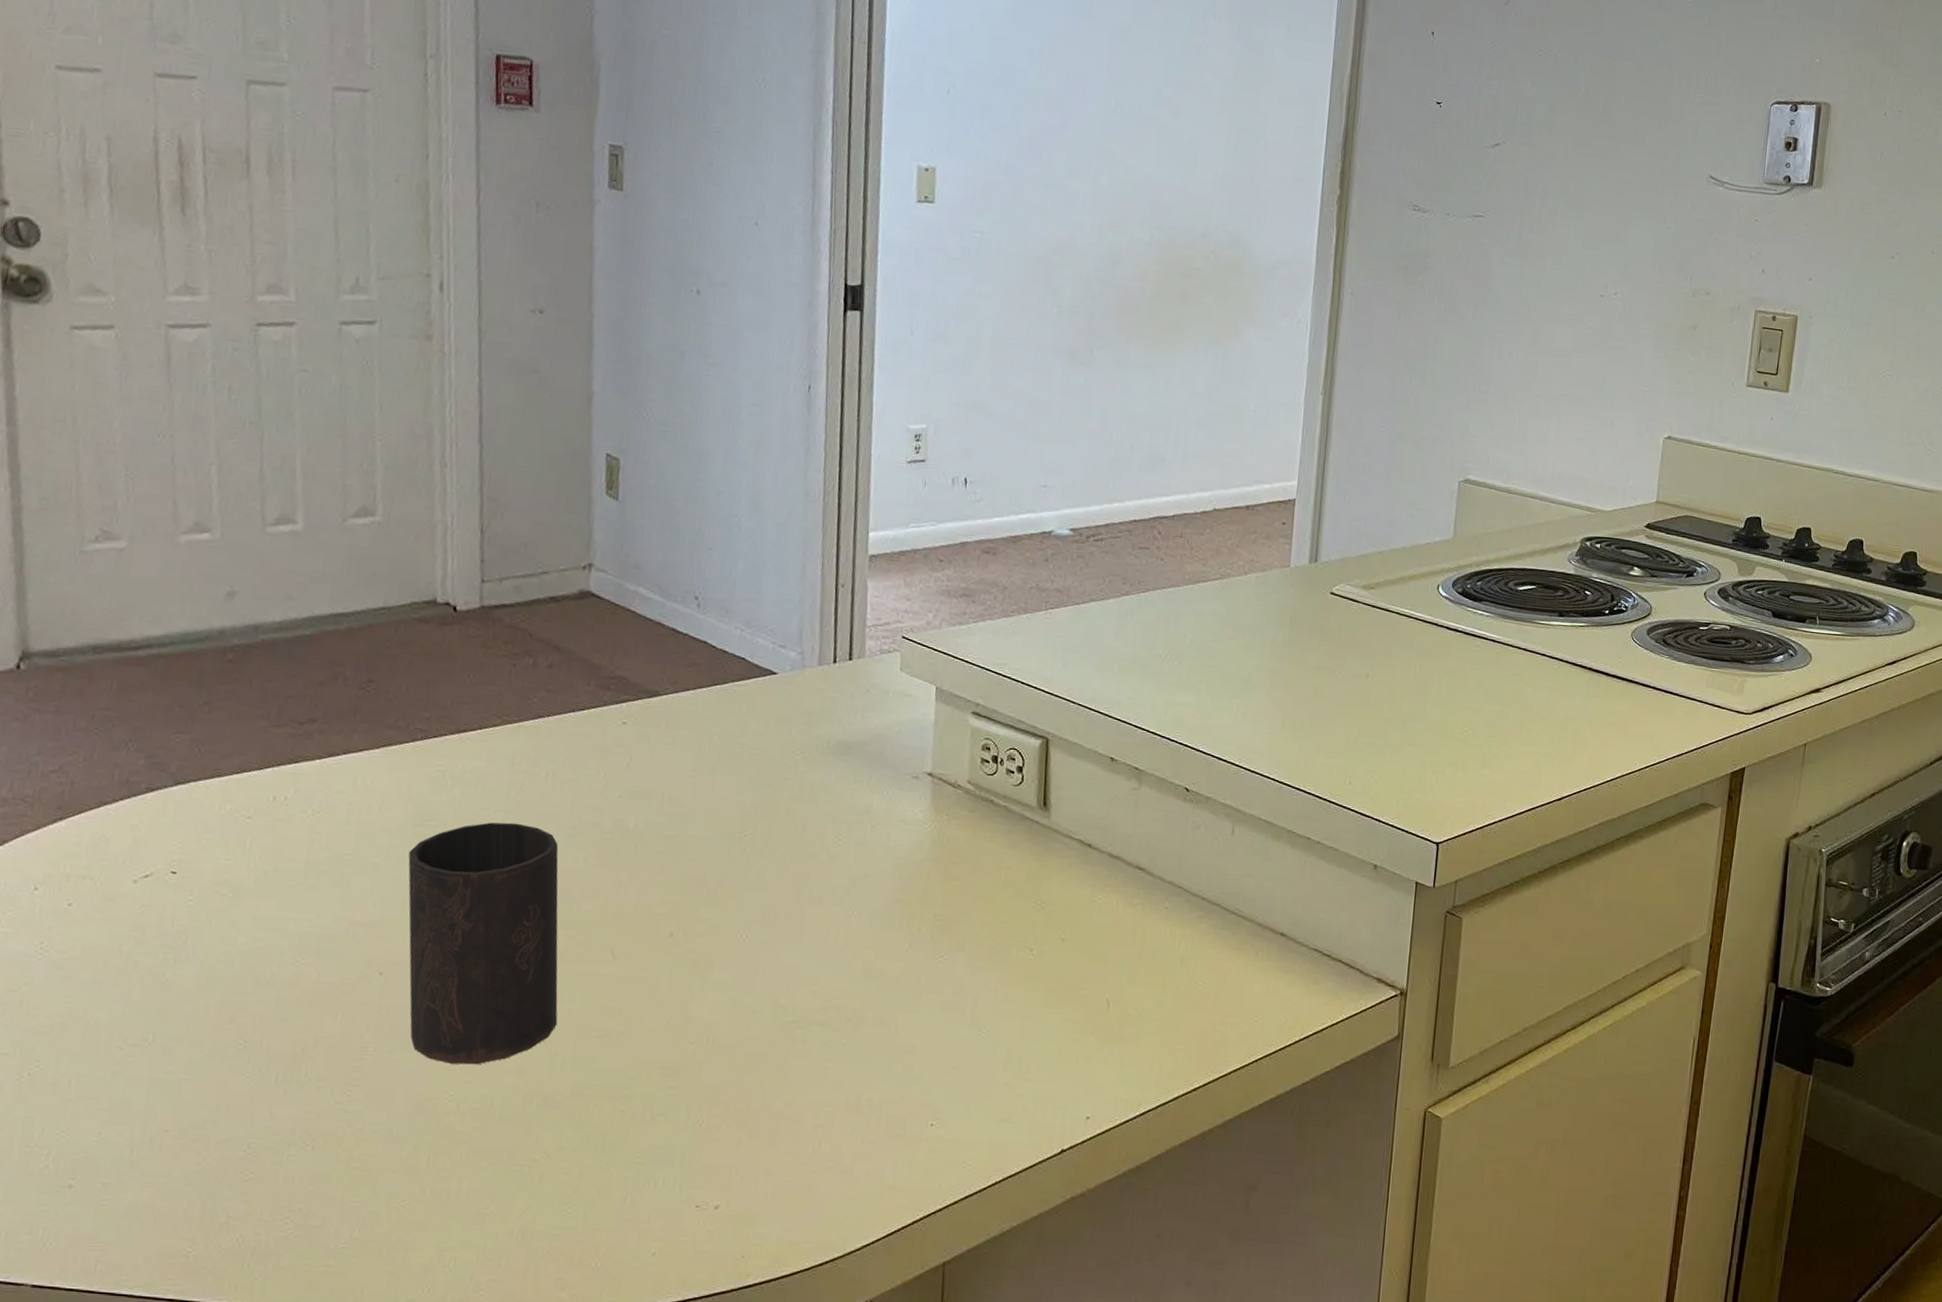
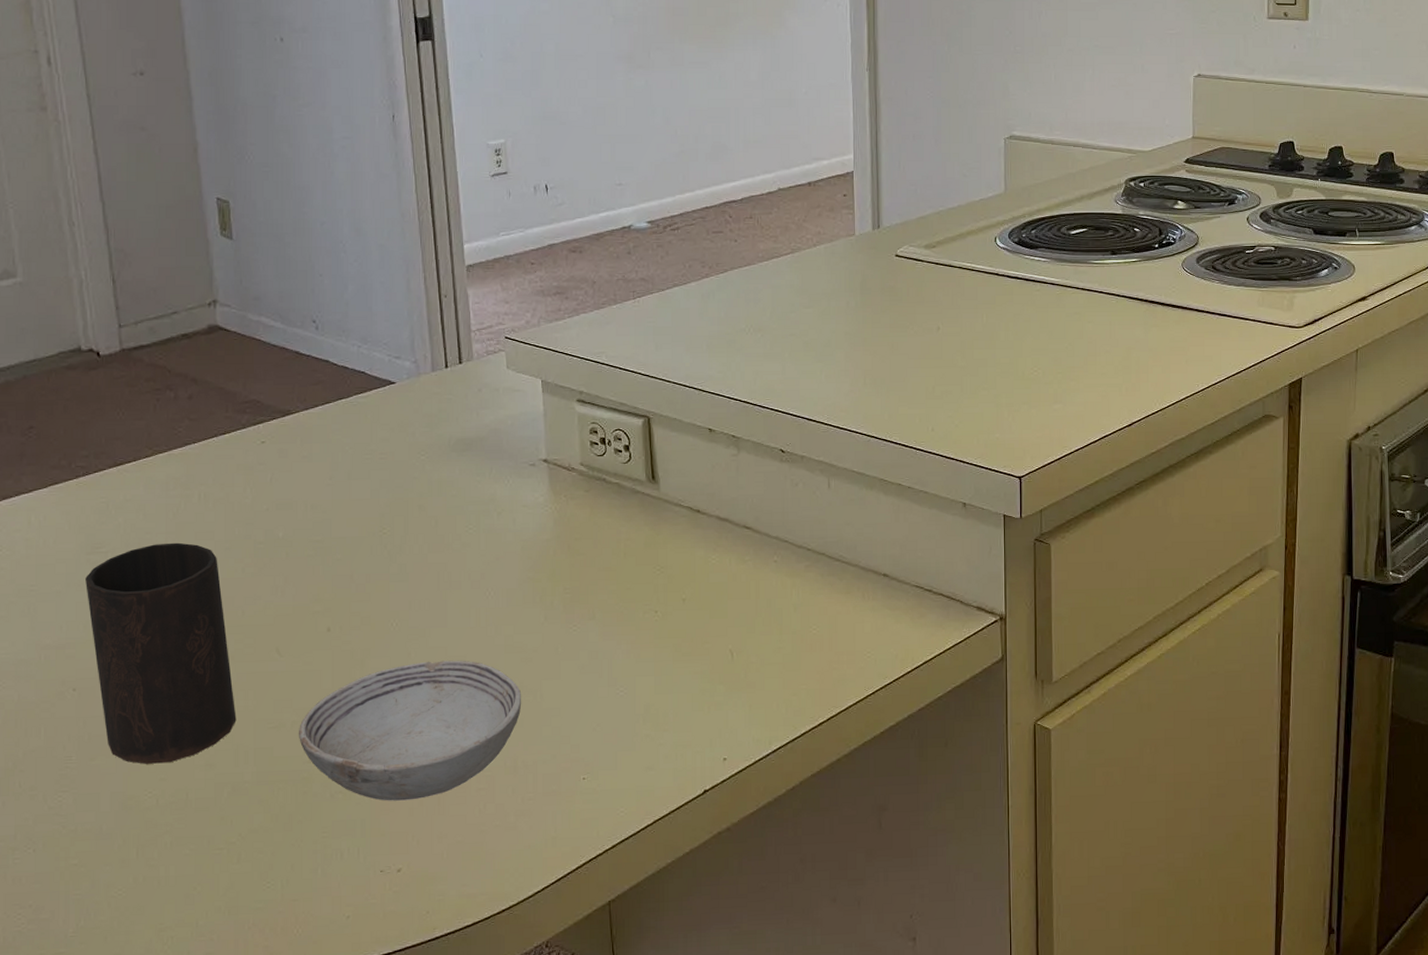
bowl: none [623,980,875,1131] -> present [298,660,522,801]

